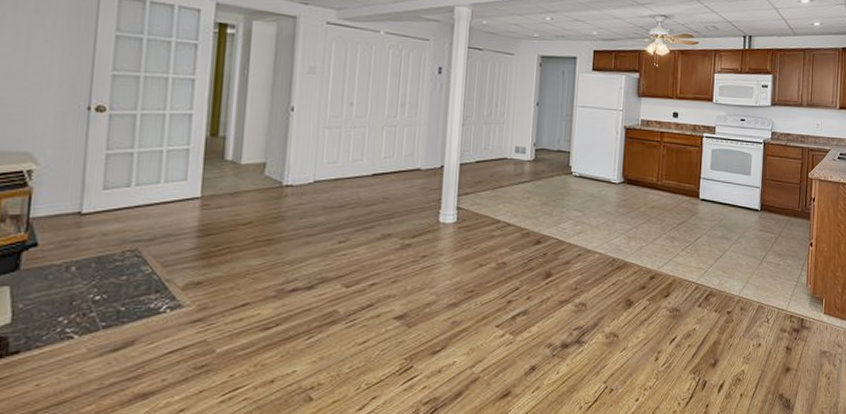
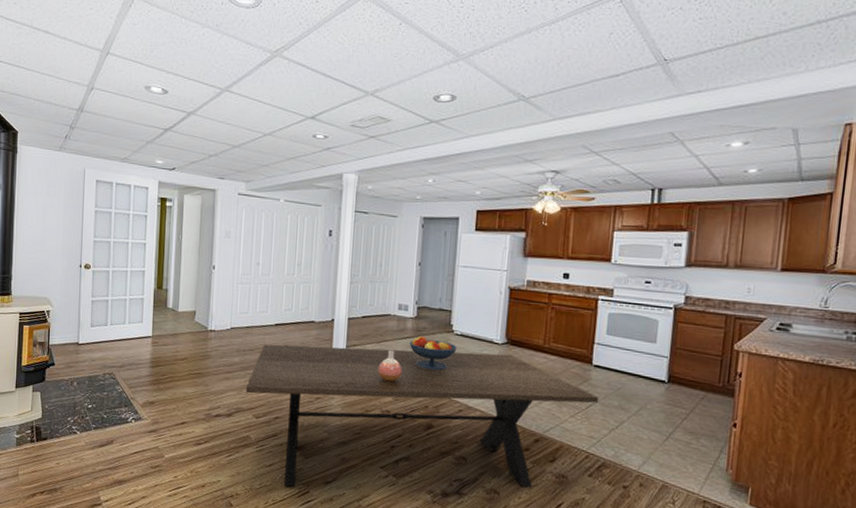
dining table: none [332,193,706,364] -> present [245,344,599,488]
vase: none [493,196,520,231] -> present [378,350,403,383]
fruit bowl: none [526,180,576,215] -> present [409,336,457,371]

